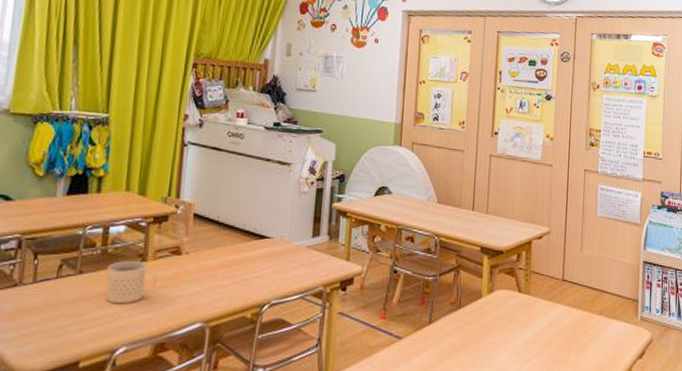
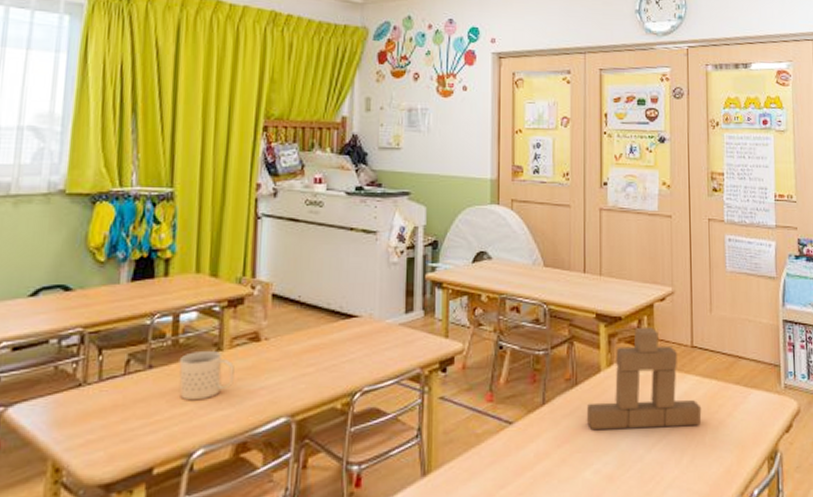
toy blocks: none [466,261,568,349] -> present [586,328,702,431]

